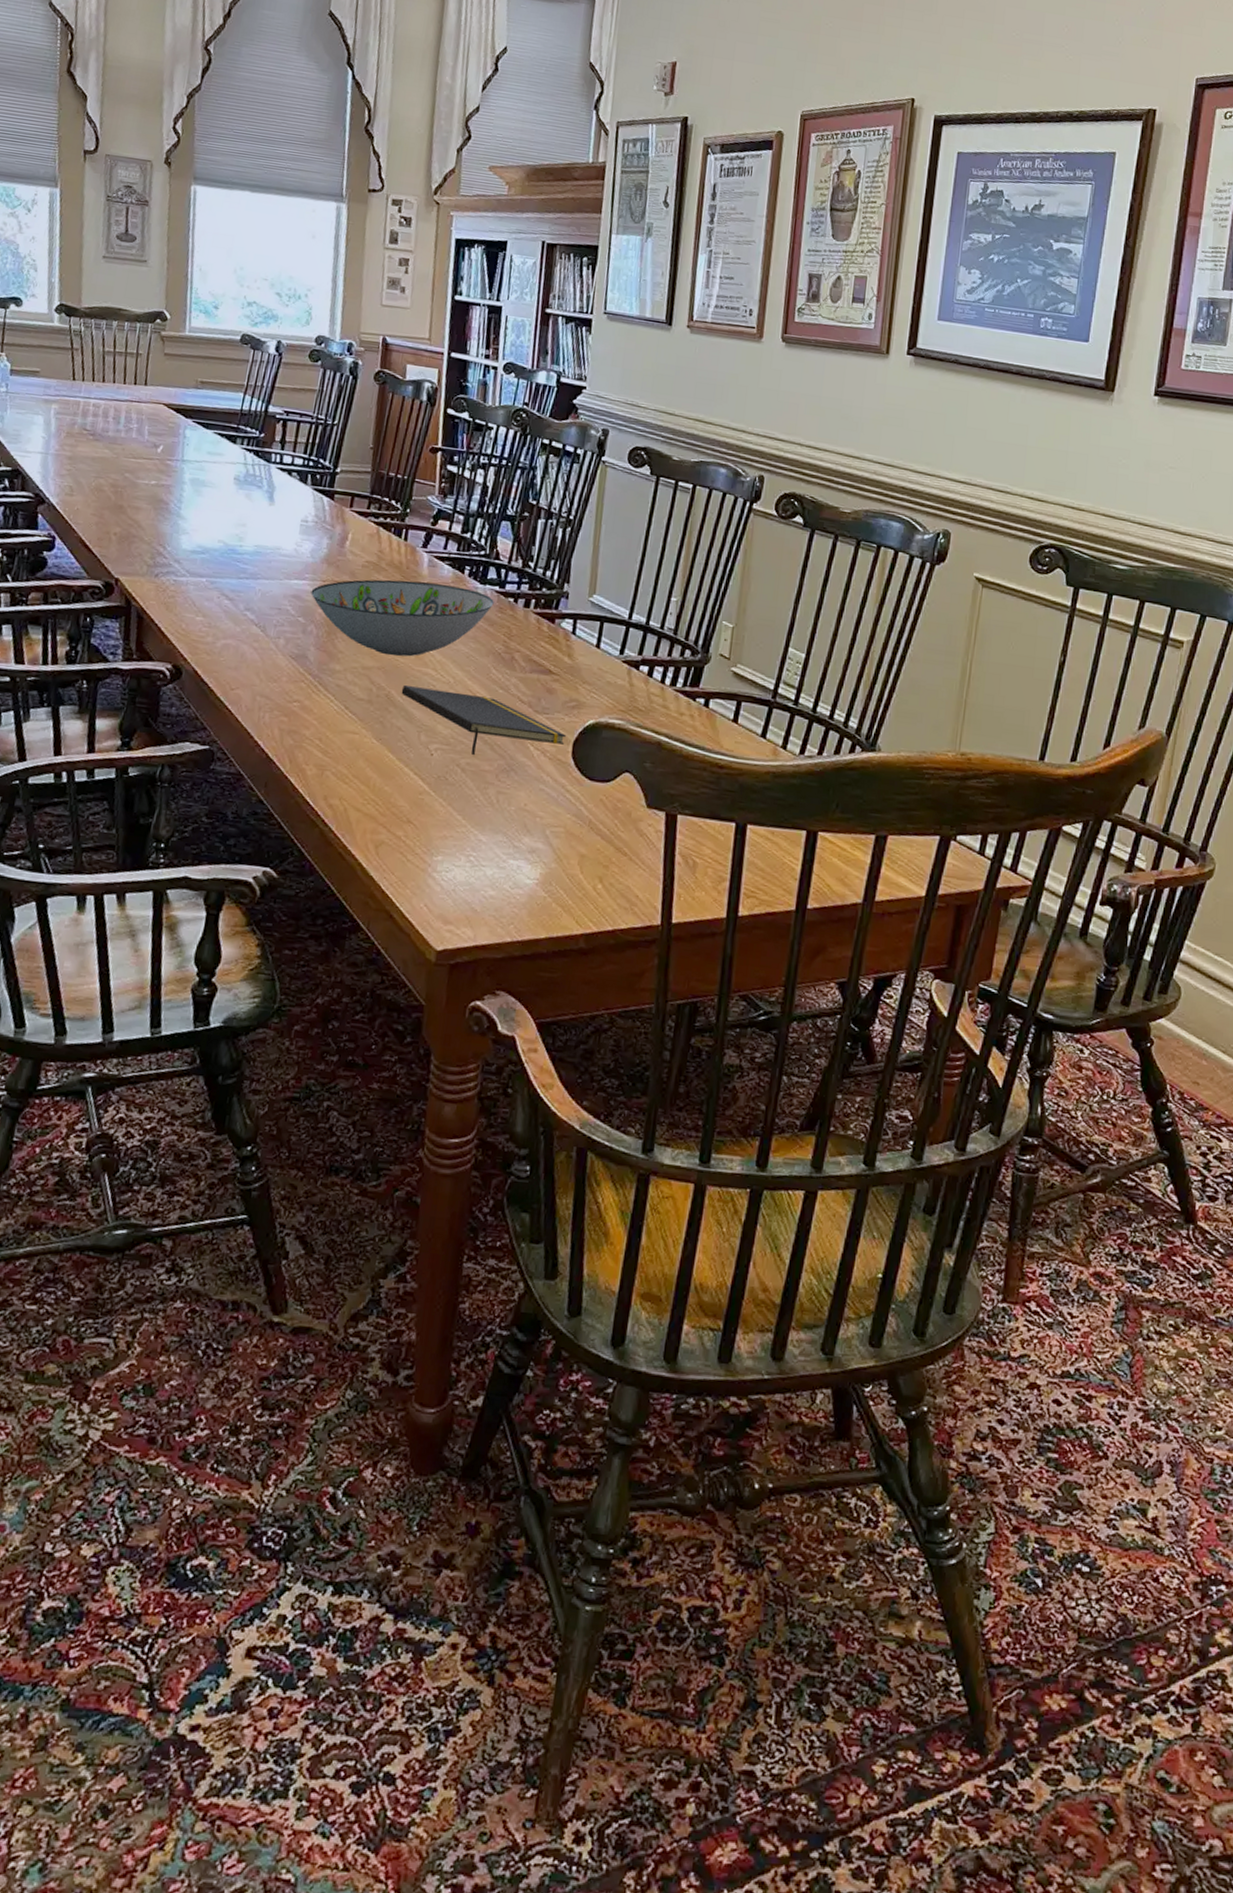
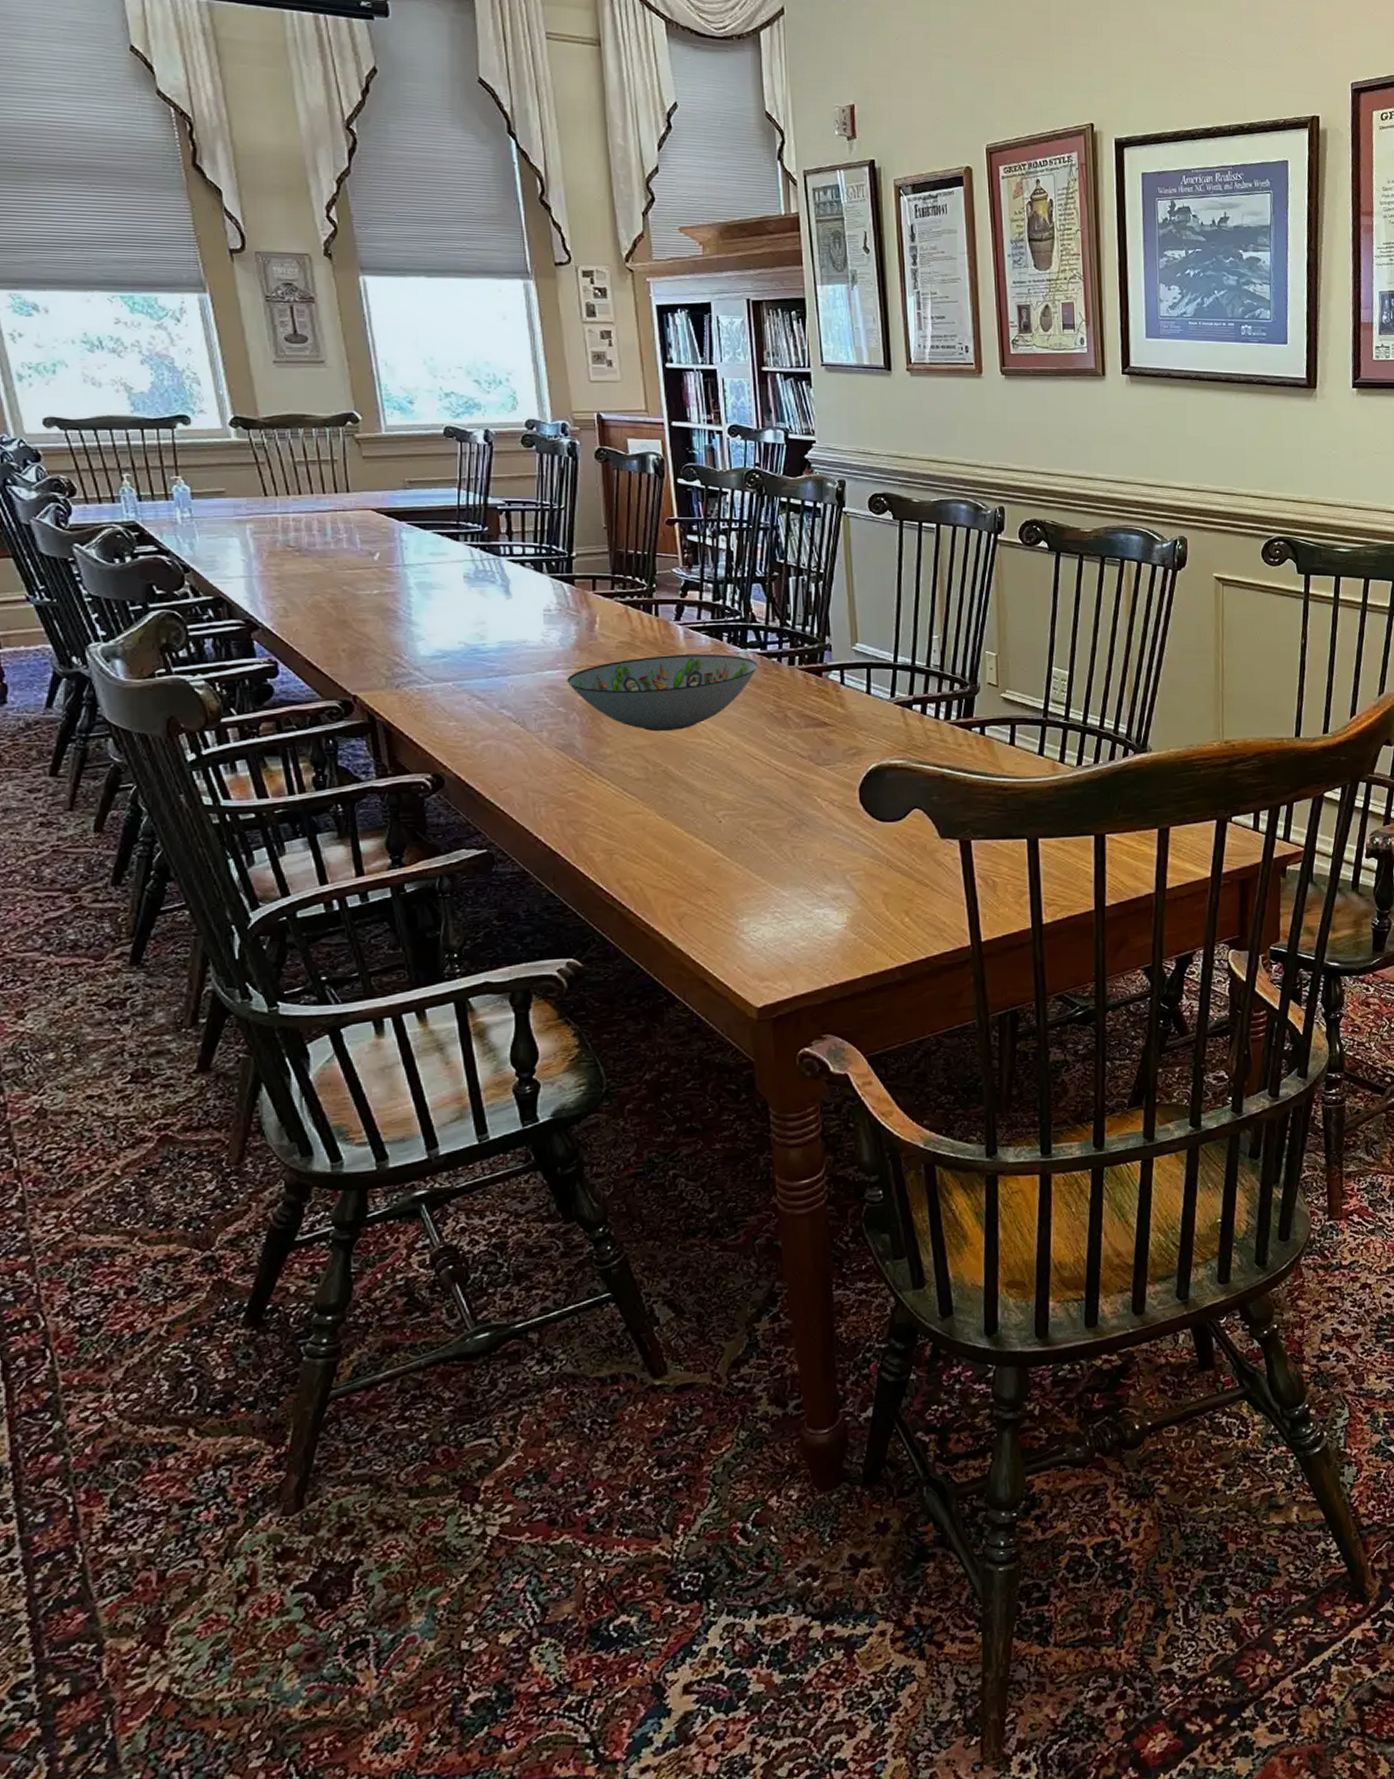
notepad: present [401,685,566,755] -> none [678,757,851,815]

